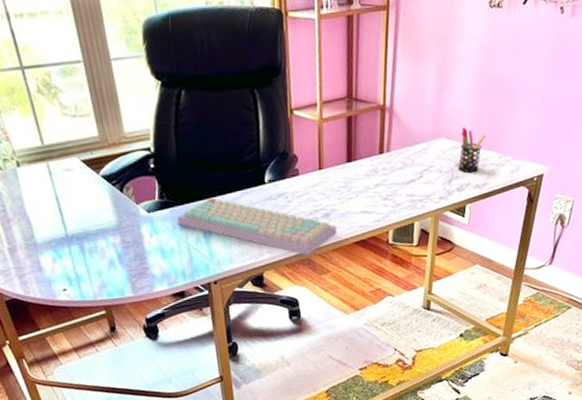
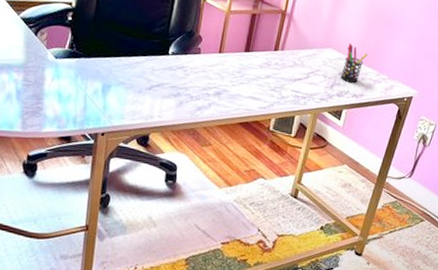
keyboard: present [177,198,337,256] -> none [80,57,225,126]

